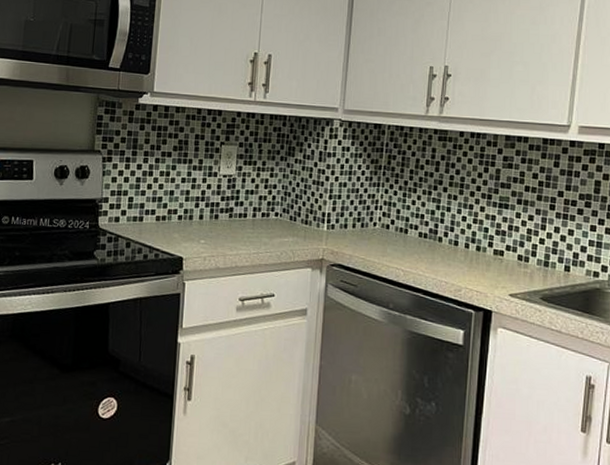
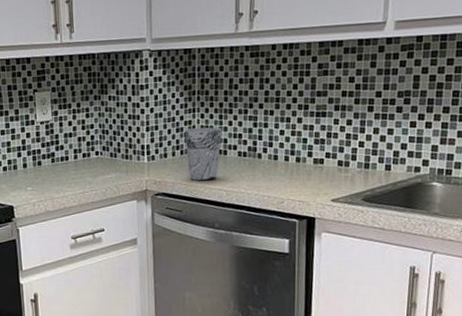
cup: none [367,202,405,258] -> present [184,127,222,181]

